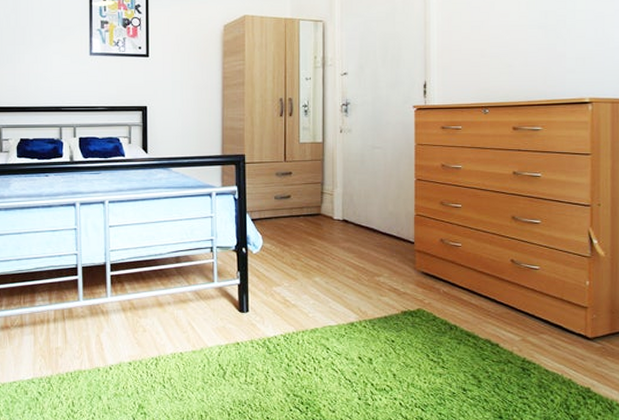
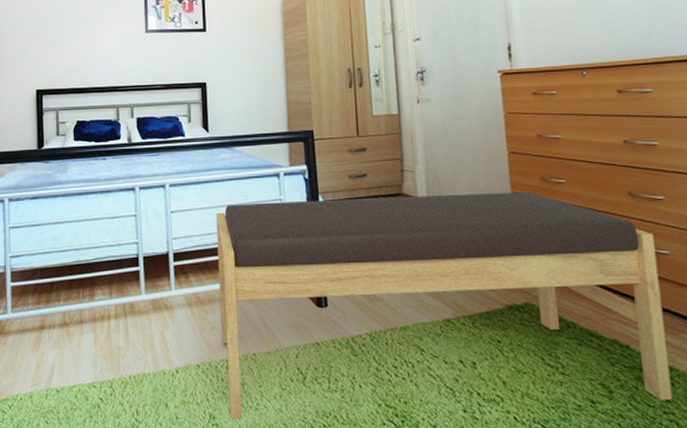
bench: none [151,215,528,409] -> present [216,192,673,420]

